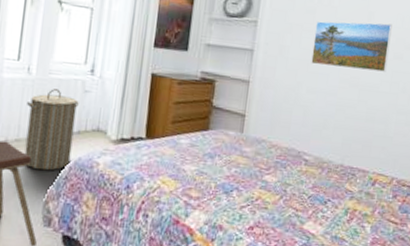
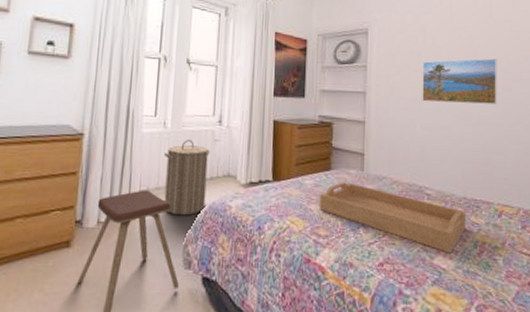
serving tray: none [193,143,341,219] -> present [319,182,466,253]

